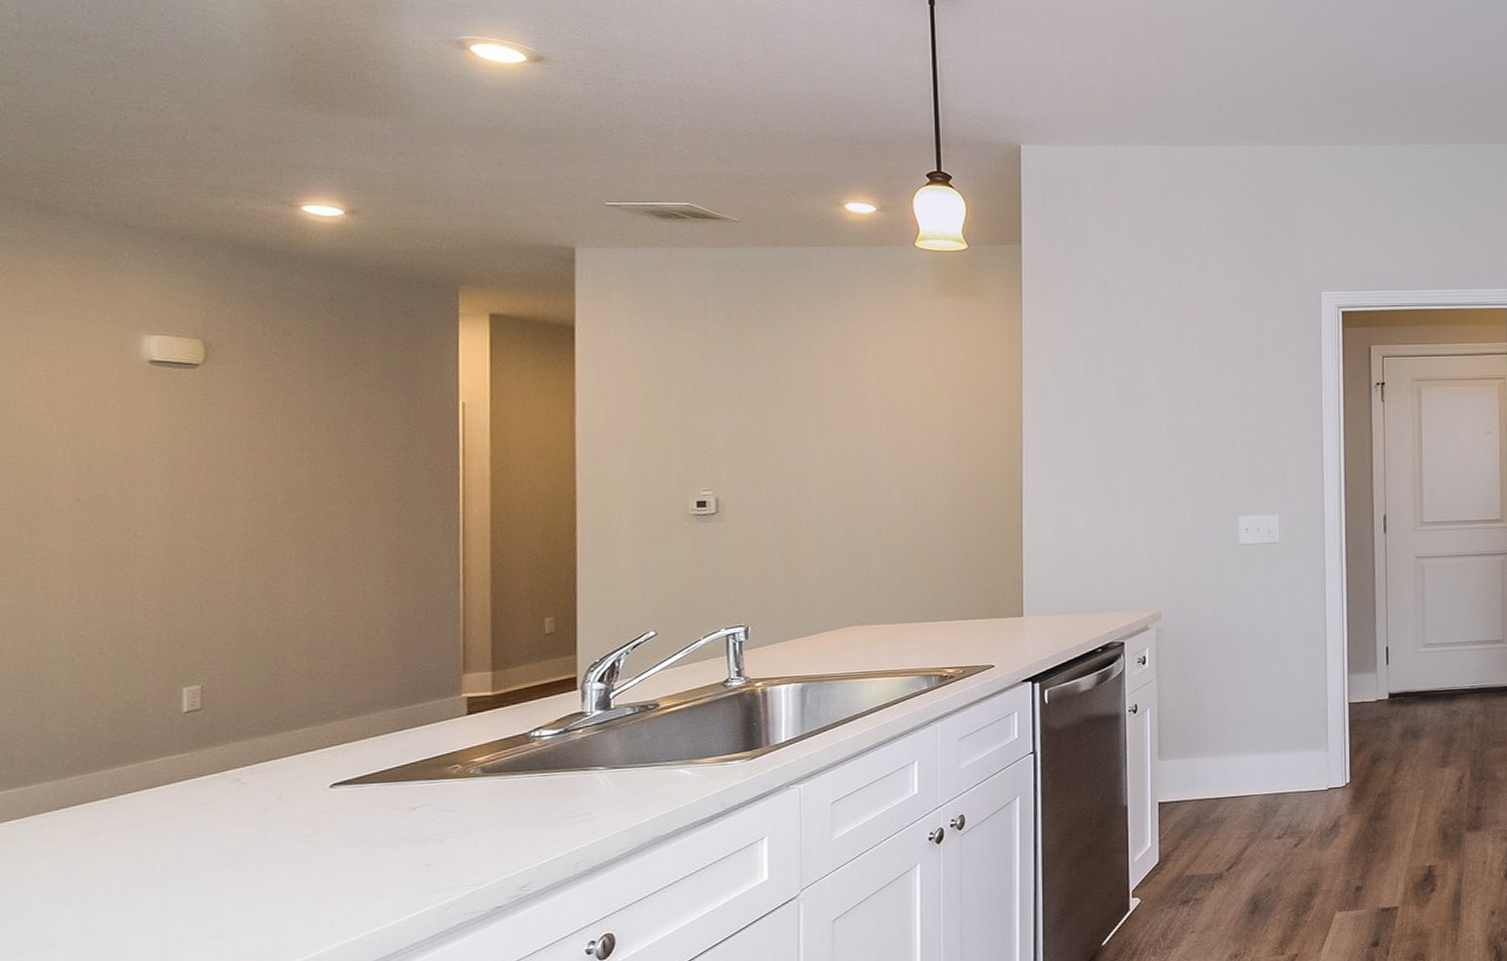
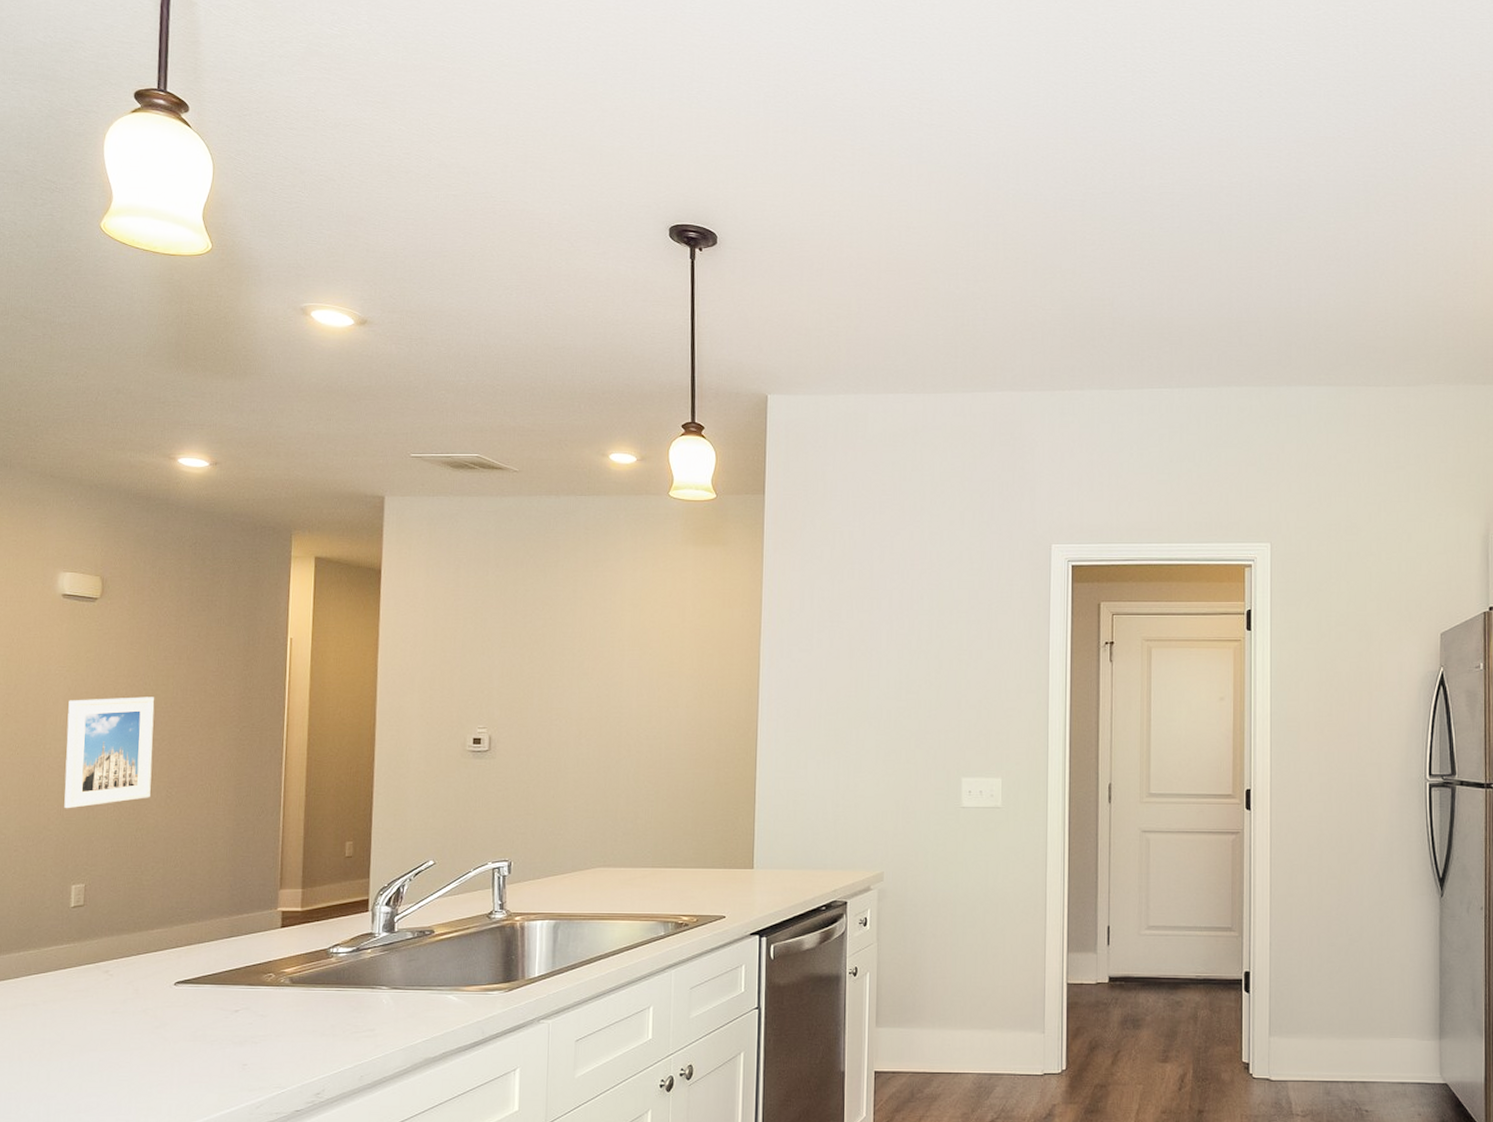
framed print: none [165,472,286,603] -> present [64,697,155,809]

